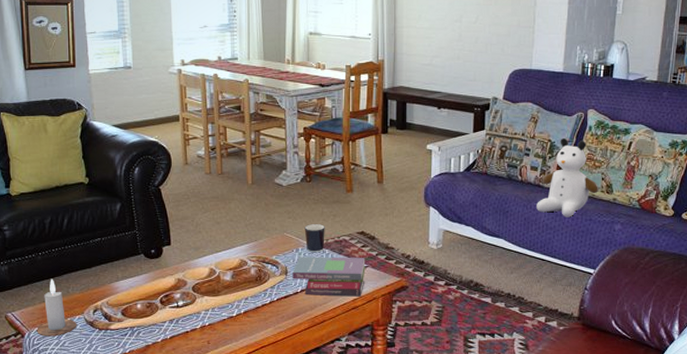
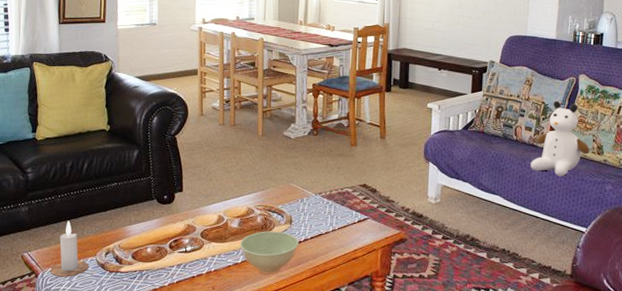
bowl: none [234,283,296,327] -> present [239,231,299,275]
books: present [293,256,366,297] -> none [297,206,367,248]
mug: present [304,224,325,253] -> none [309,176,329,204]

